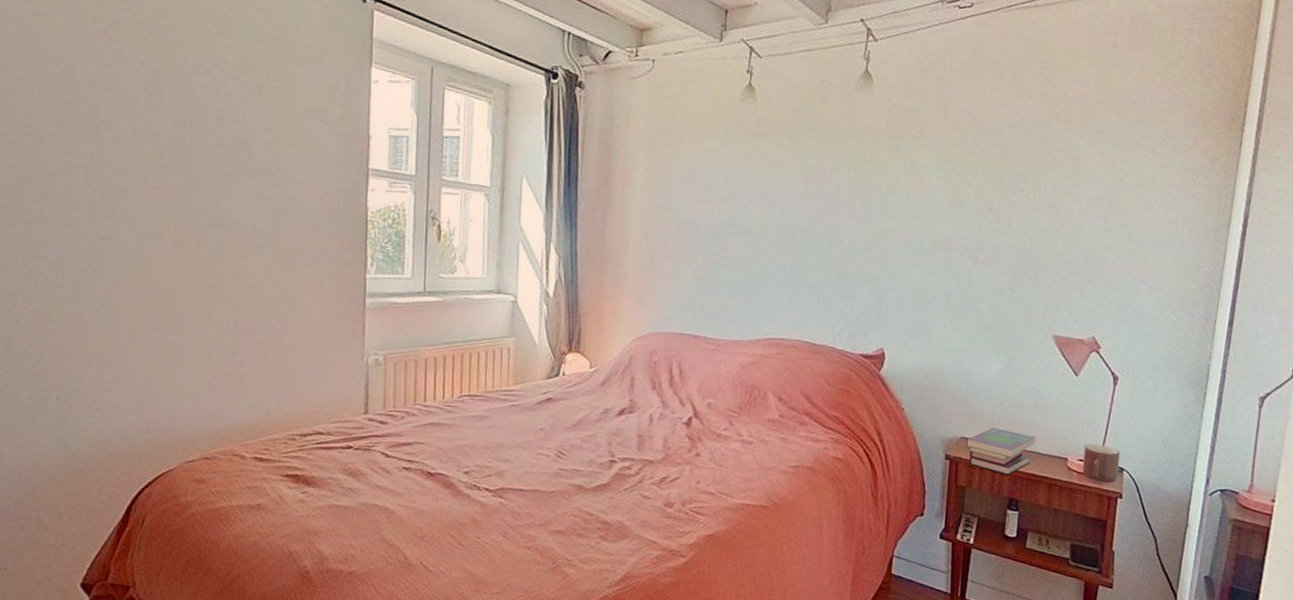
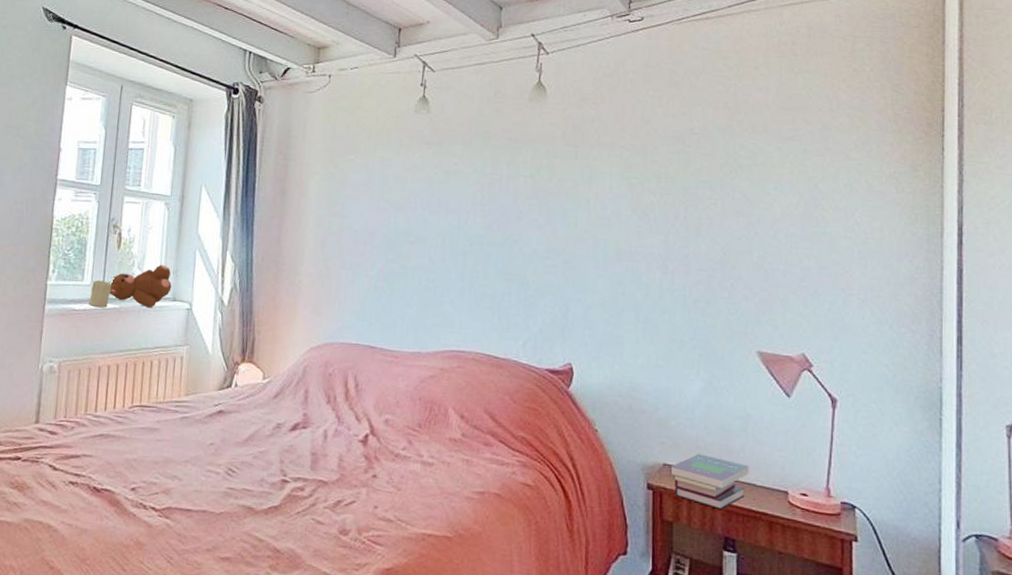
candle: none [411,273,434,301] -> present [89,280,113,308]
teddy bear: none [431,257,496,301] -> present [109,264,172,308]
mug: present [1082,444,1121,485] -> none [806,475,850,525]

